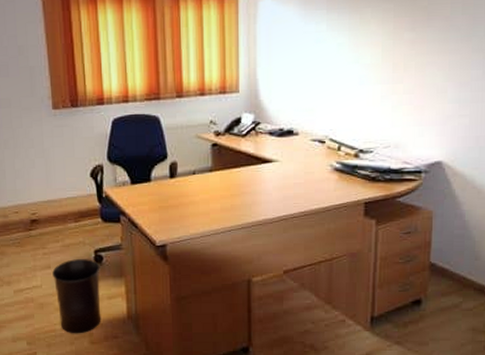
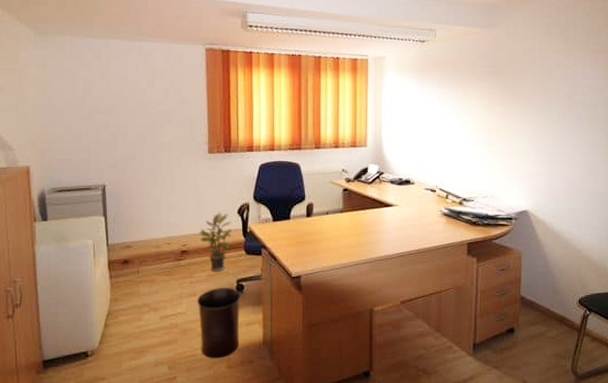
potted plant: none [49,175,86,242] -> present [200,212,232,272]

